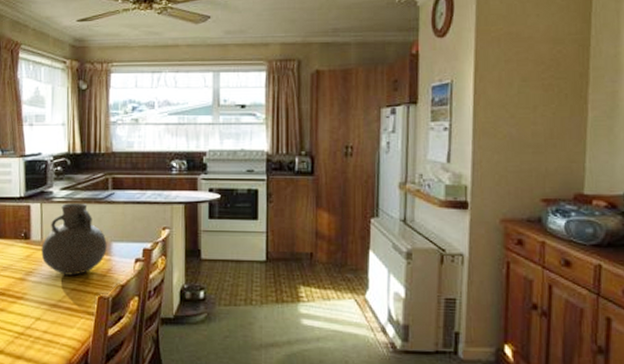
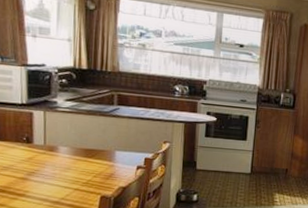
vase: present [41,202,107,276] -> none [44,113,111,178]

